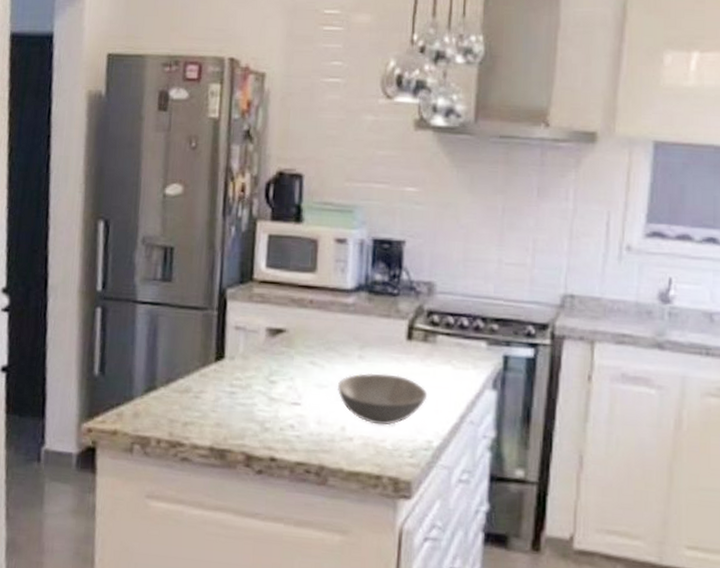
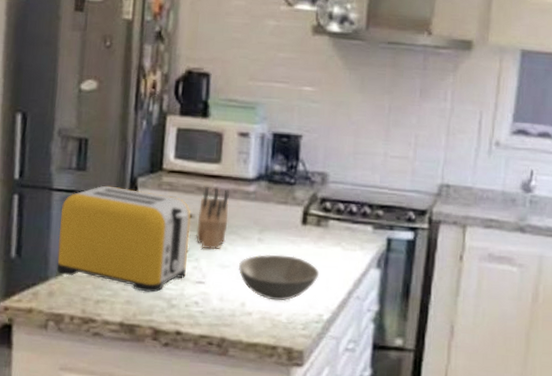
toaster: none [142,297,285,414] -> present [56,185,191,293]
knife block: none [291,299,326,368] -> present [196,187,229,250]

